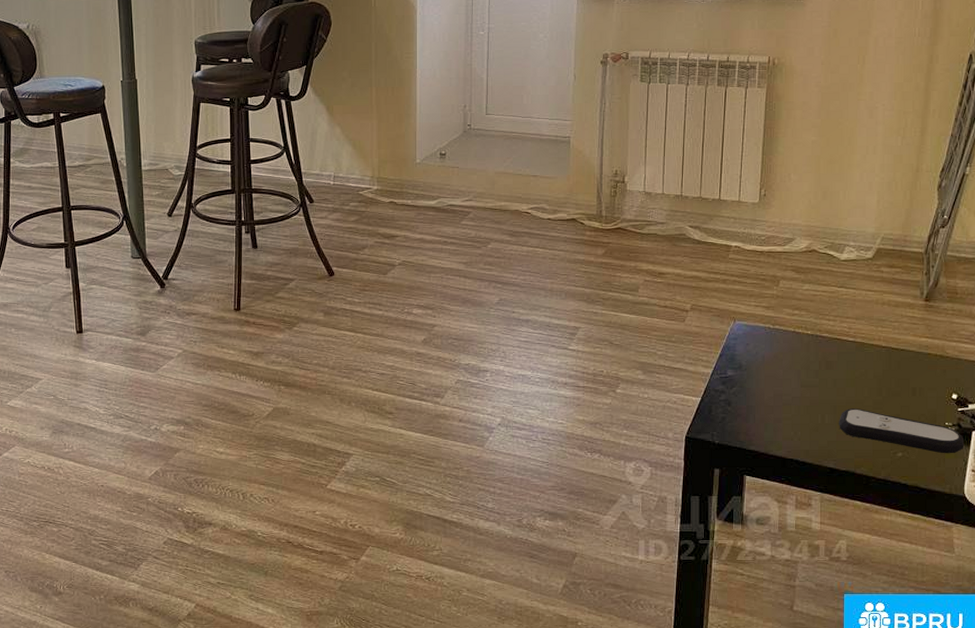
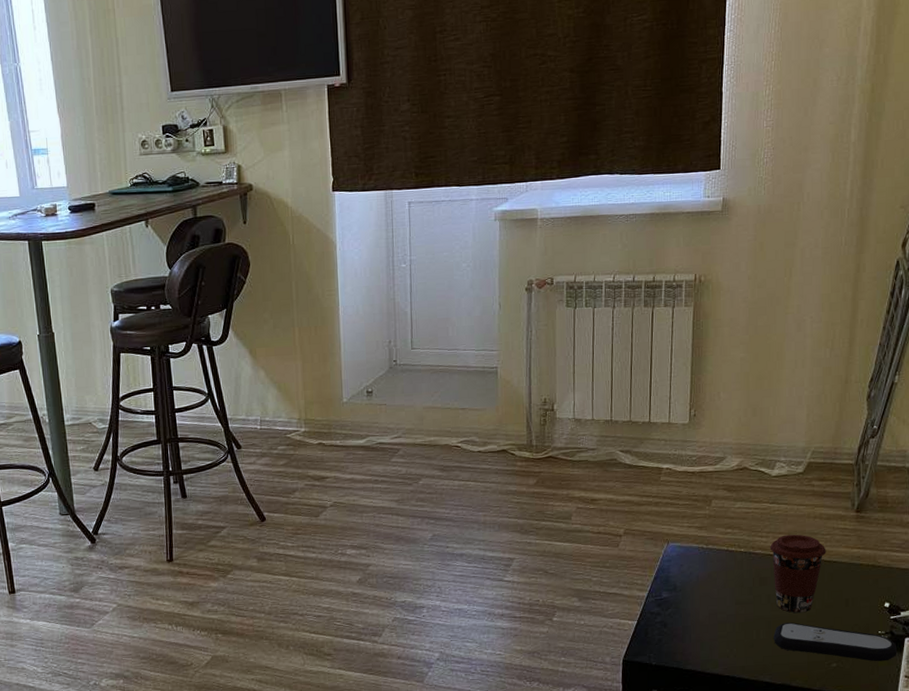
coffee cup: none [837,320,894,400] -> present [770,534,826,613]

